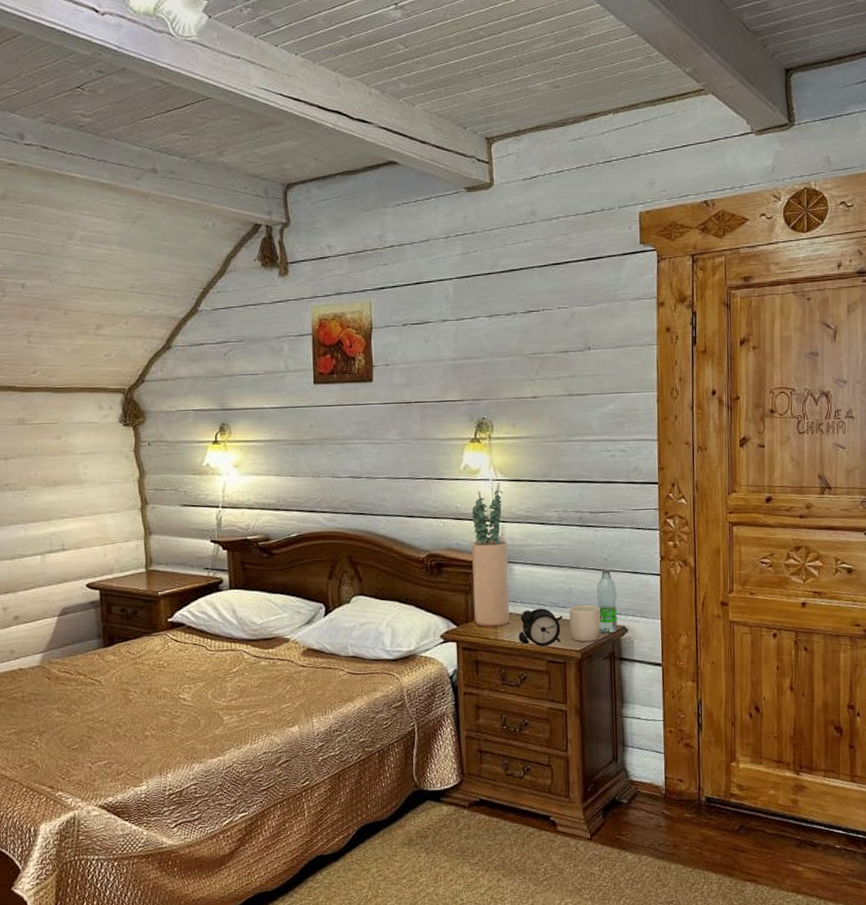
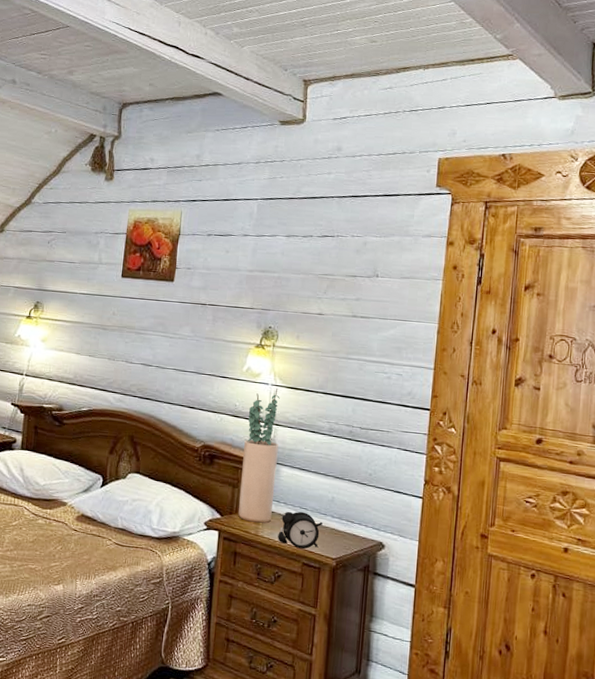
mug: present [568,604,601,642] -> none [328,514,360,552]
bottle: present [596,570,617,634] -> none [356,485,379,548]

